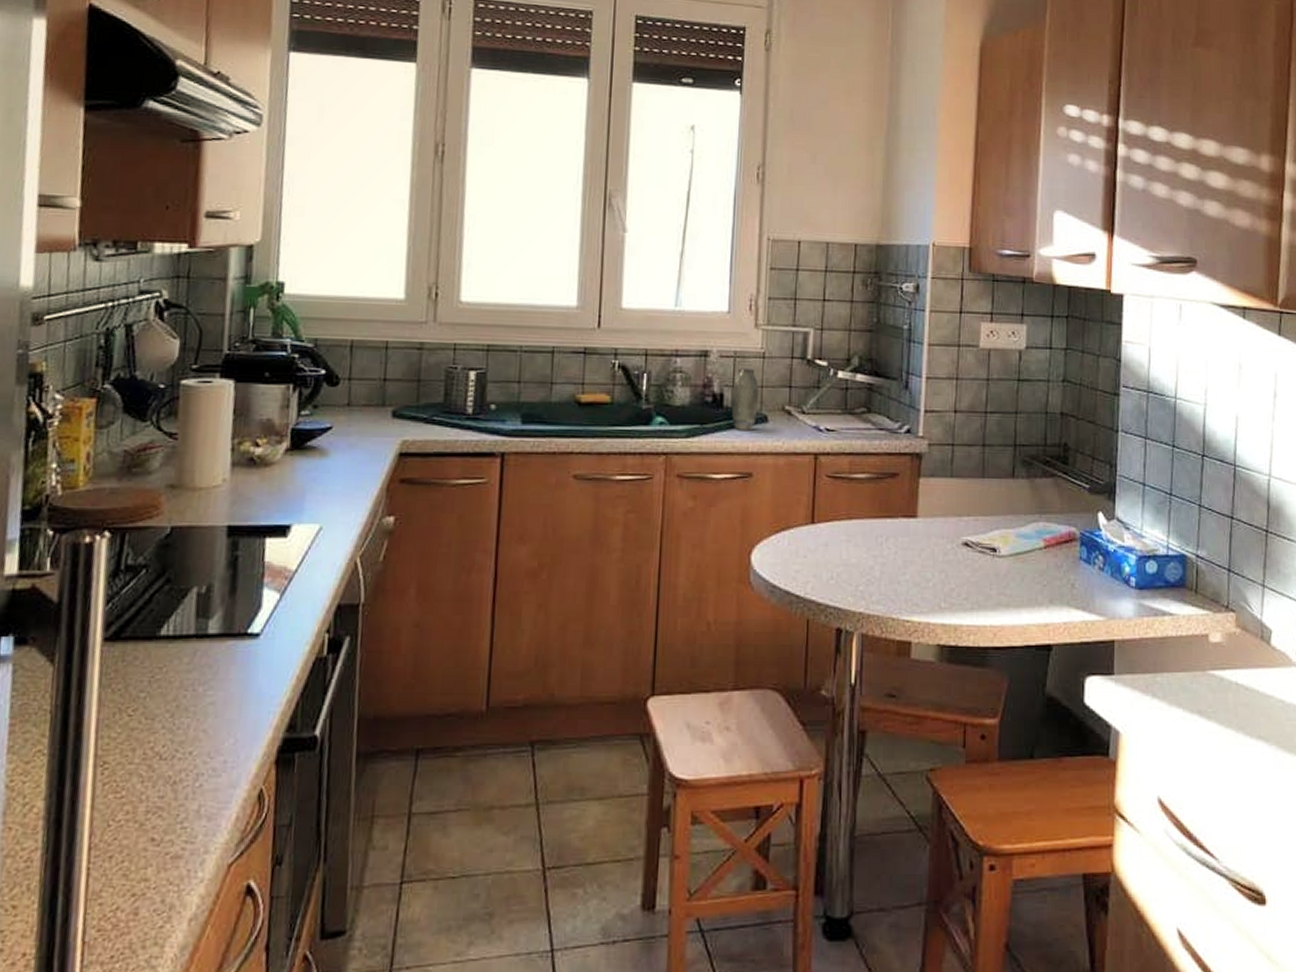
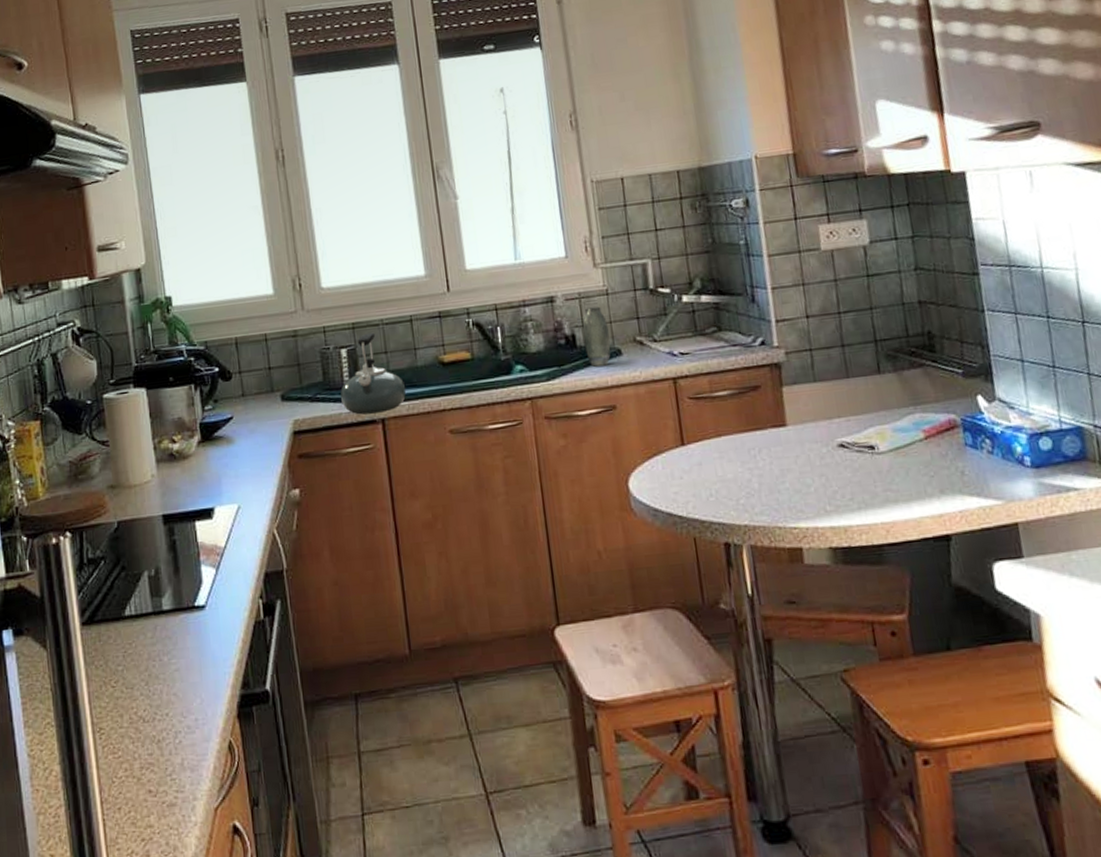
kettle: none [460,358,535,446] -> present [340,332,407,415]

